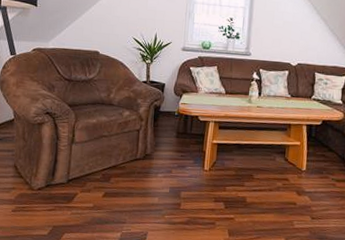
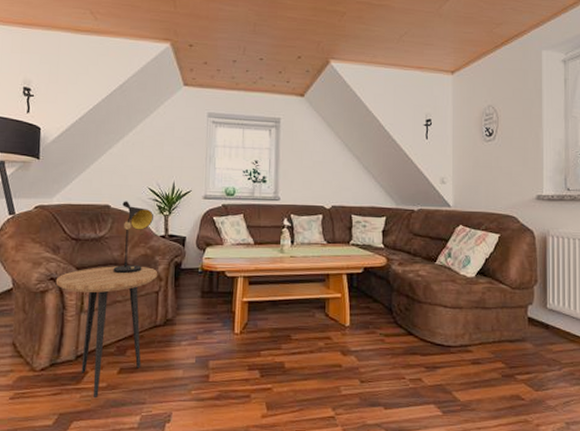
side table: none [50,105,140,216] -> present [55,266,158,399]
table lamp: none [100,48,137,113] -> present [113,201,153,274]

